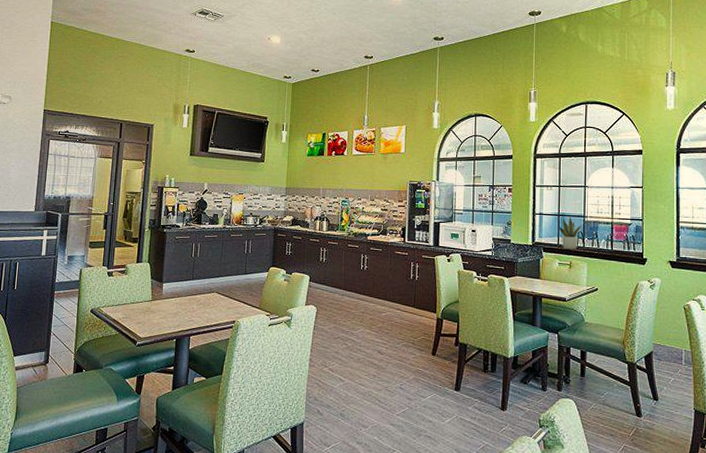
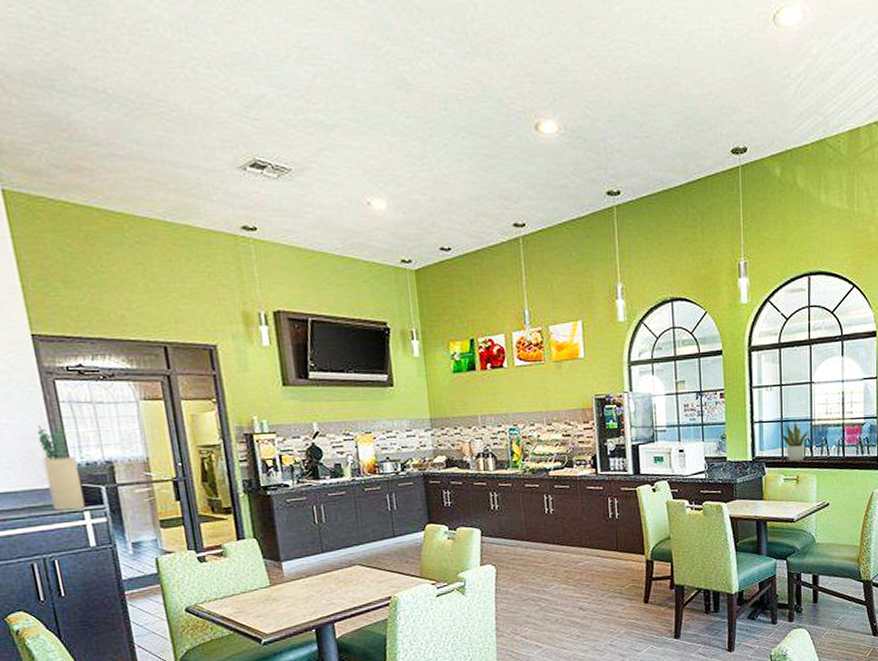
vase: none [26,166,48,229] -> present [36,420,86,512]

